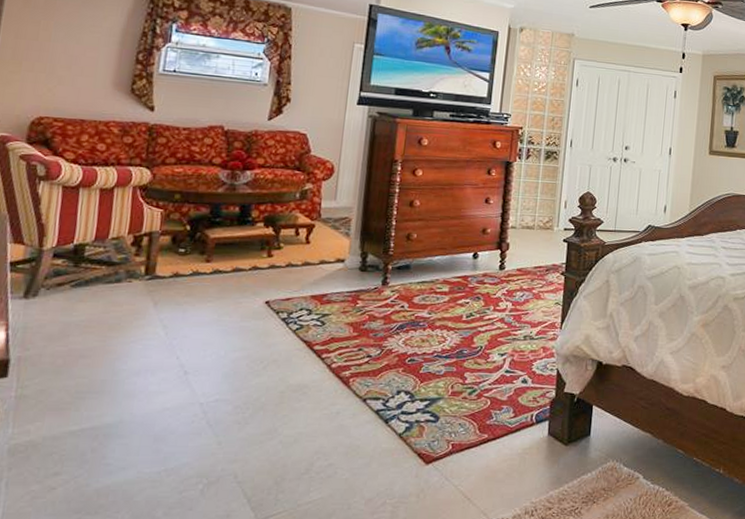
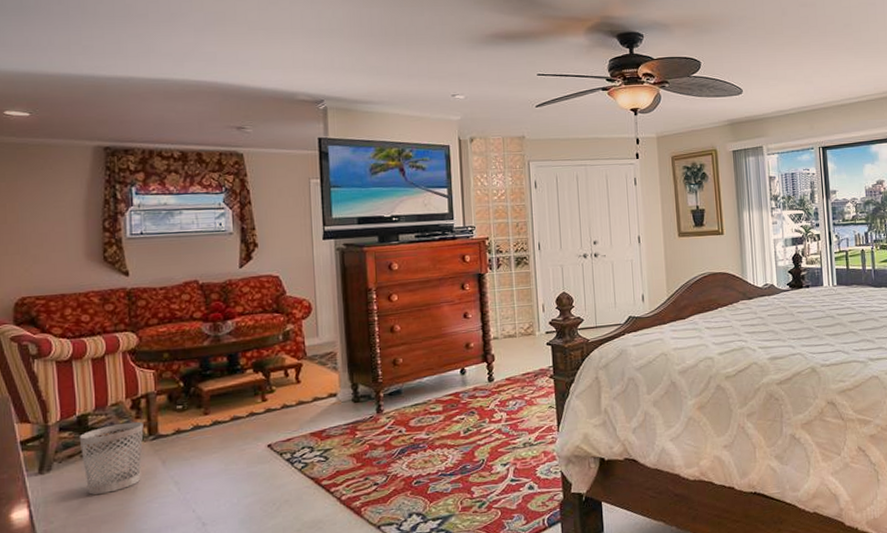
wastebasket: none [71,258,142,327] -> present [79,421,144,495]

